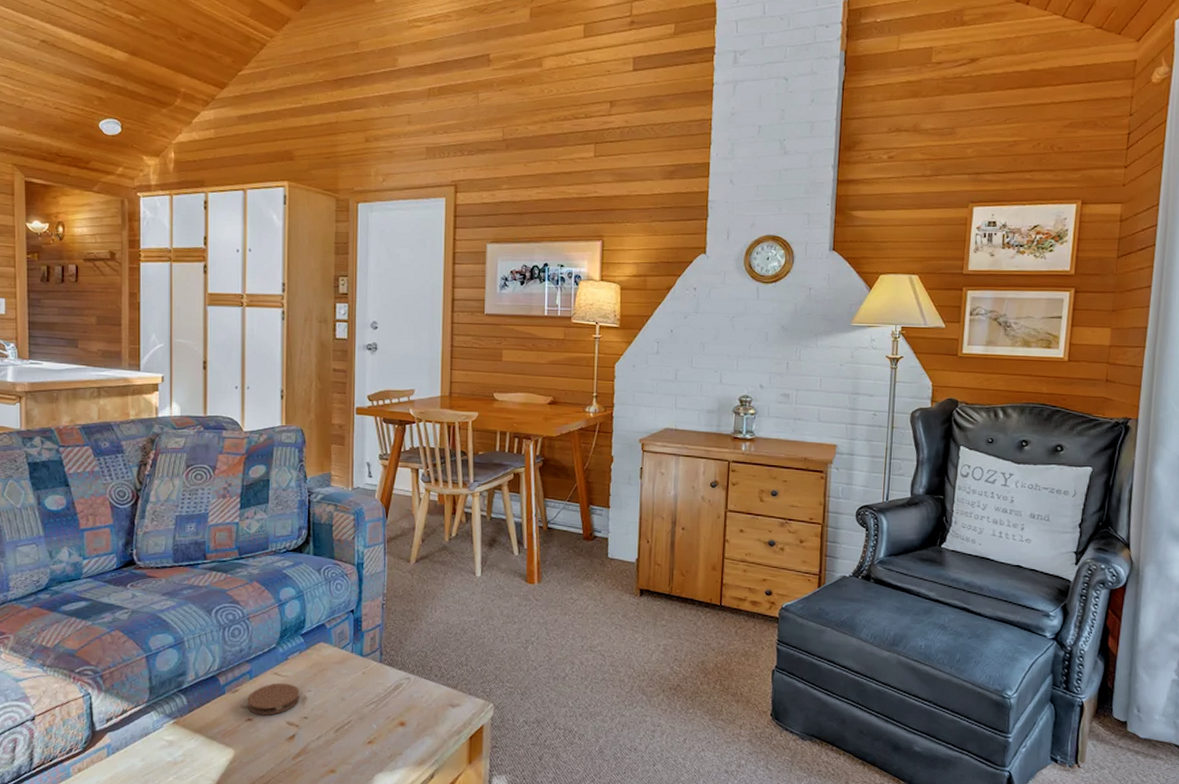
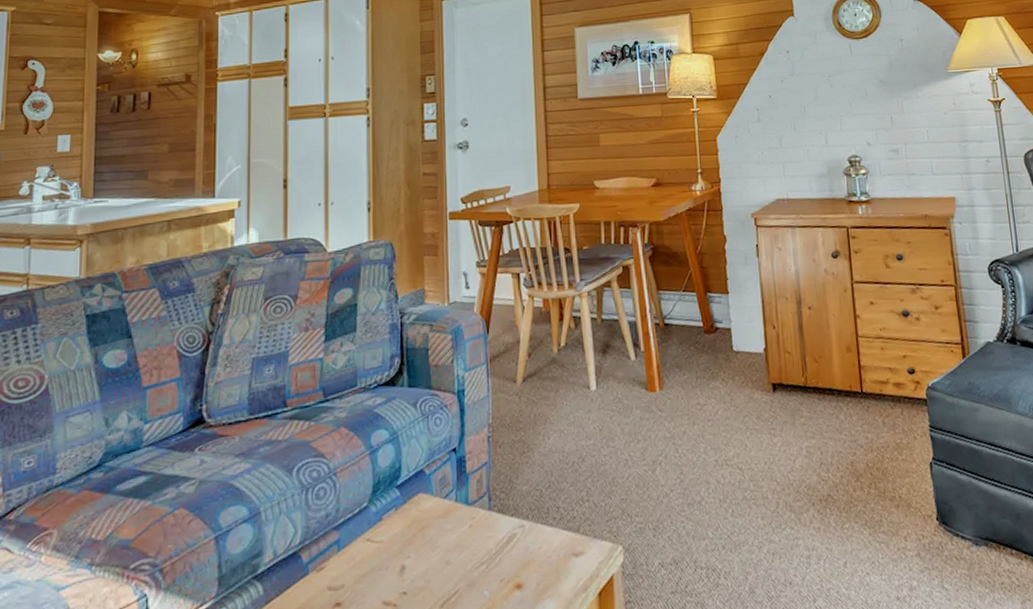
coaster: present [247,683,299,715] -> none [335,550,396,597]

